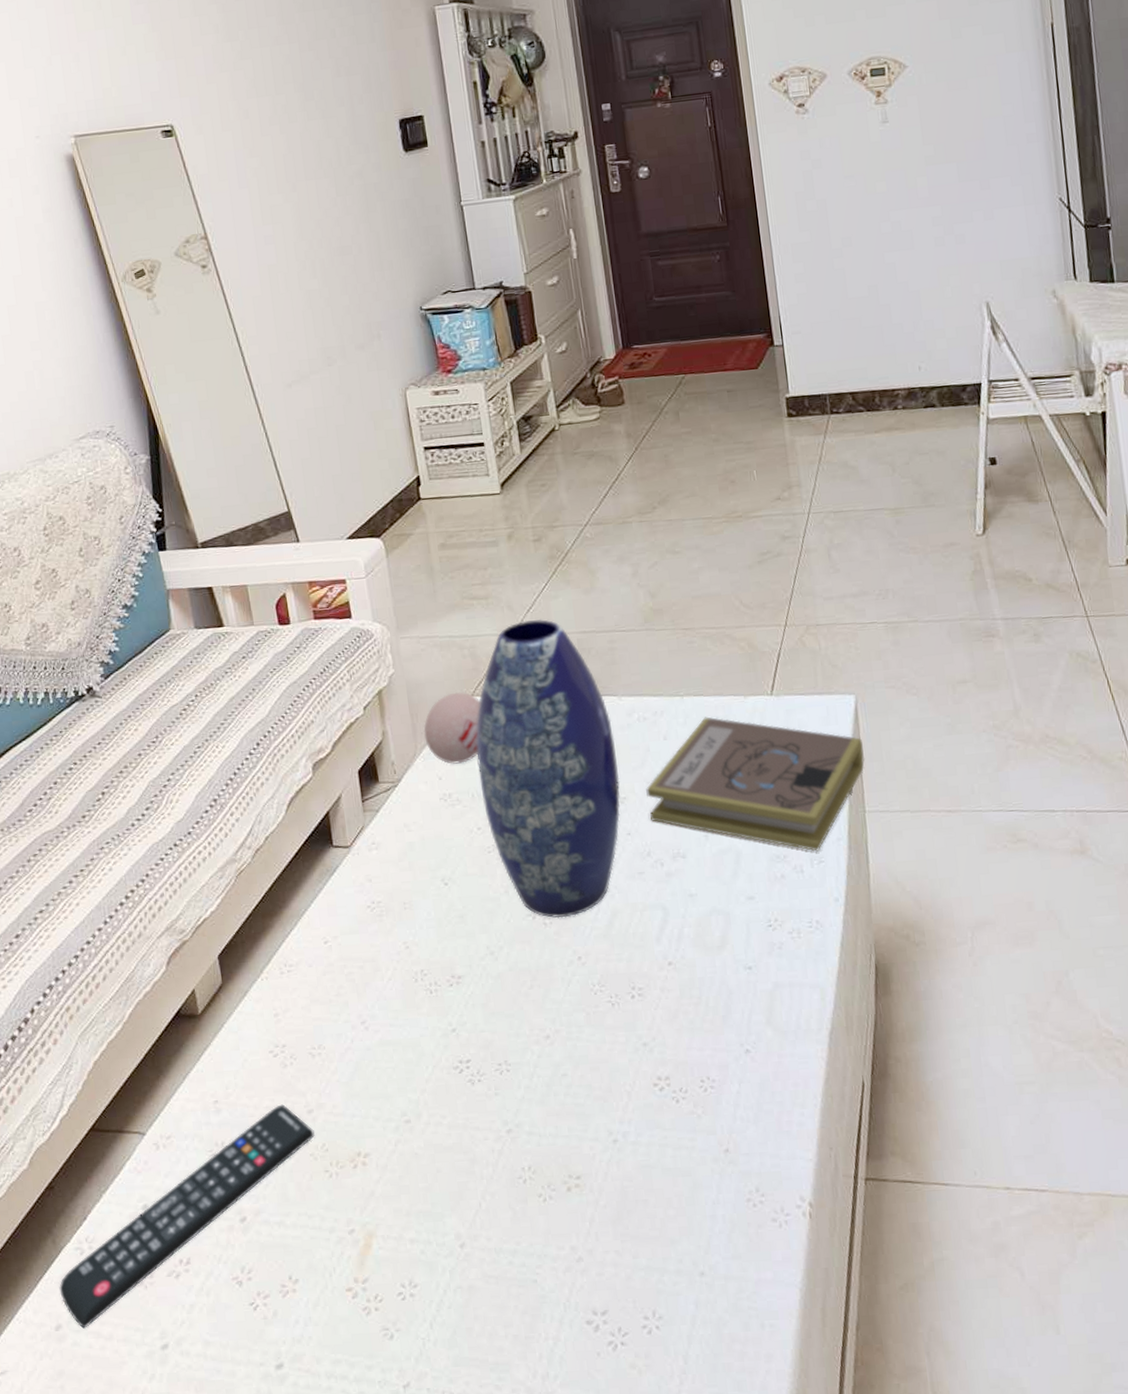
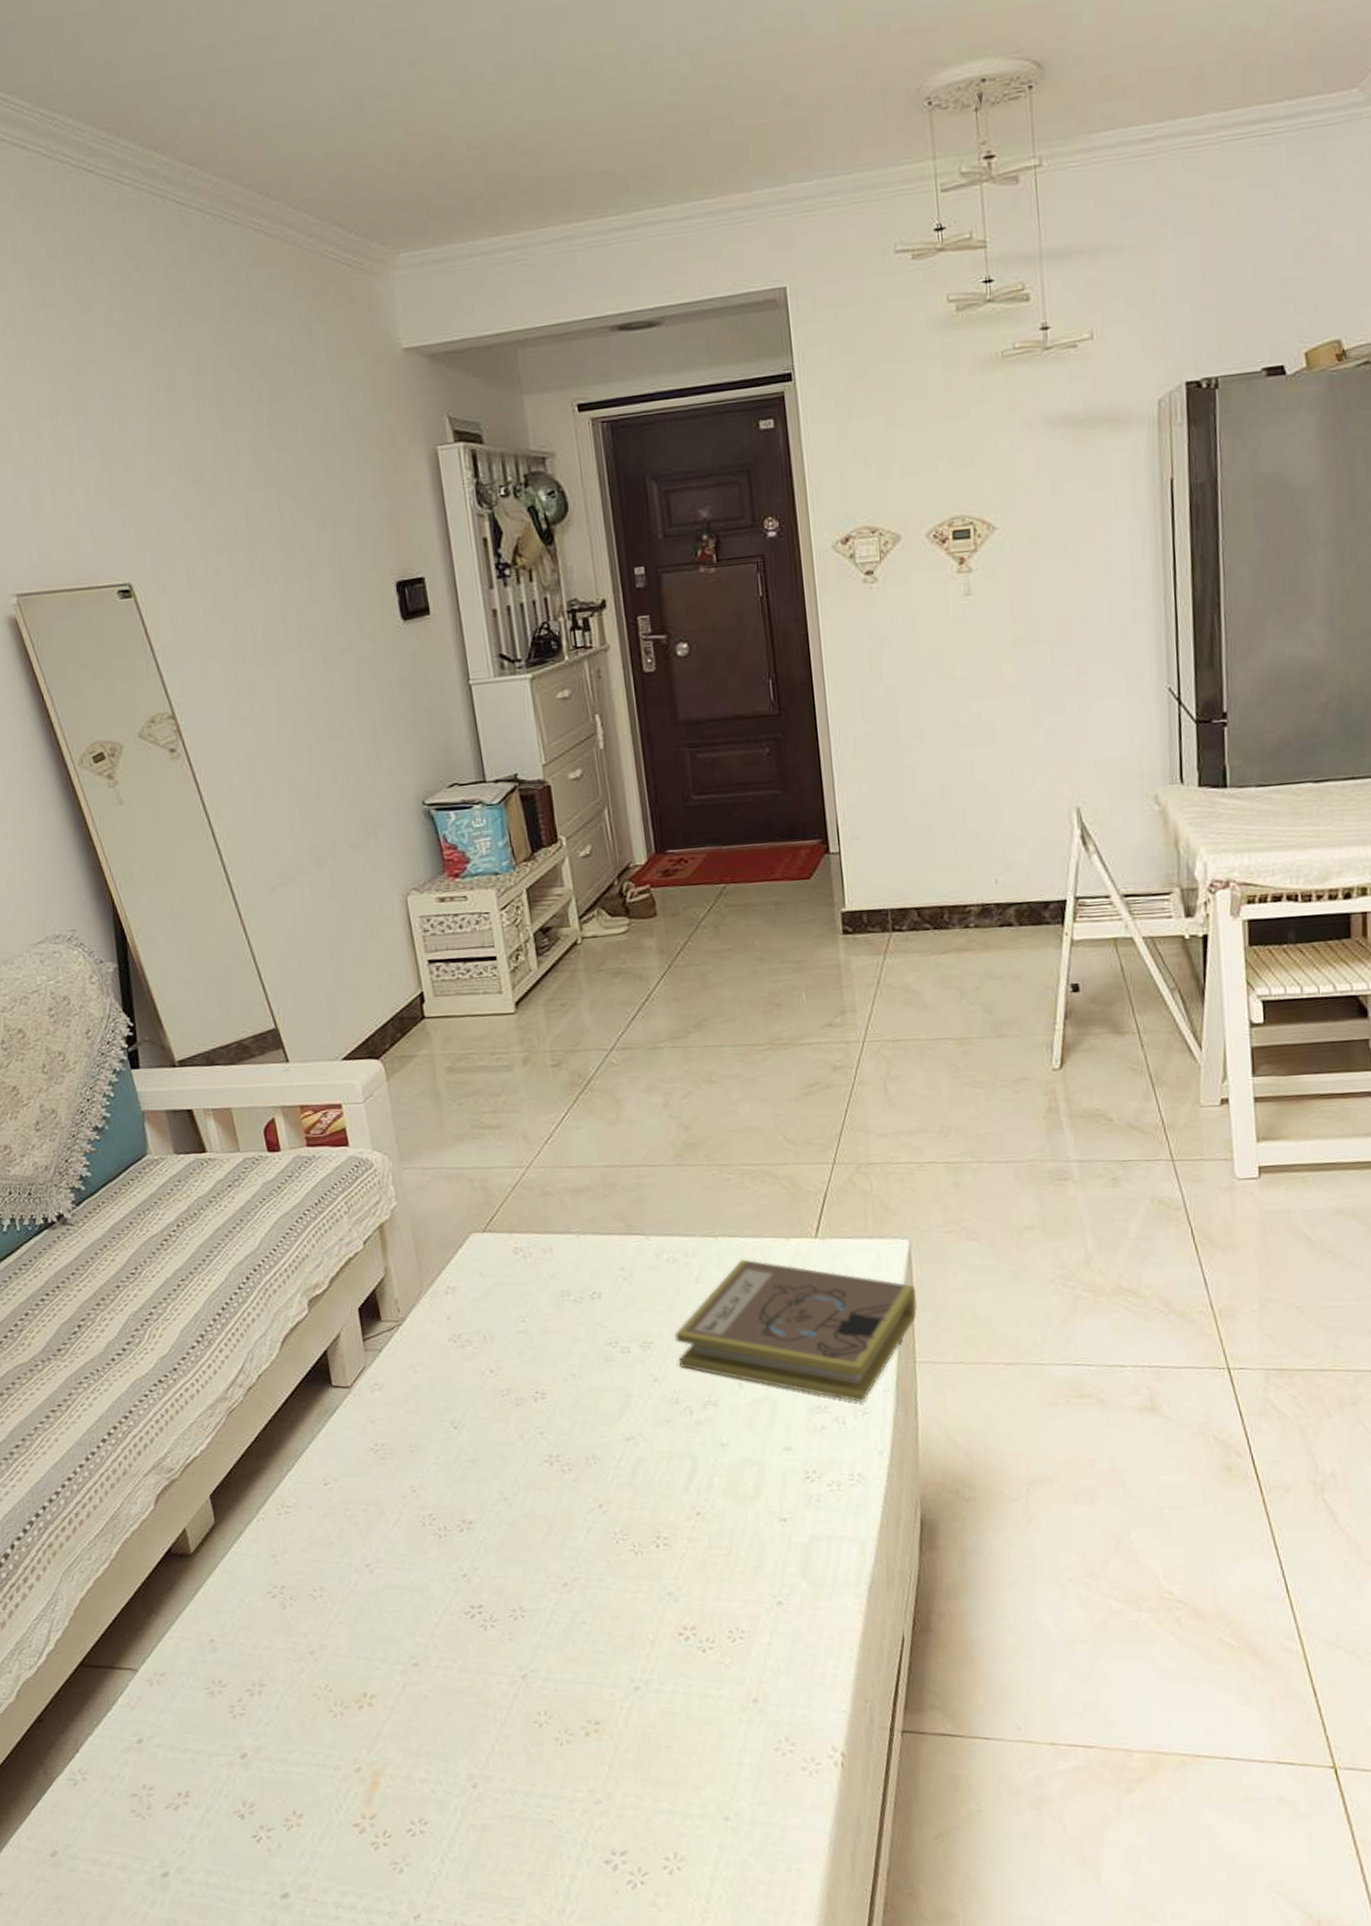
remote control: present [59,1104,315,1329] -> none [53,1645,317,1856]
decorative ball: present [423,691,480,764] -> none [429,1227,493,1304]
vase: present [475,618,621,918] -> none [487,1151,647,1465]

